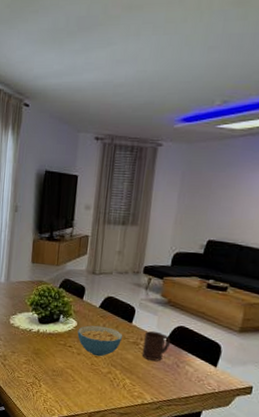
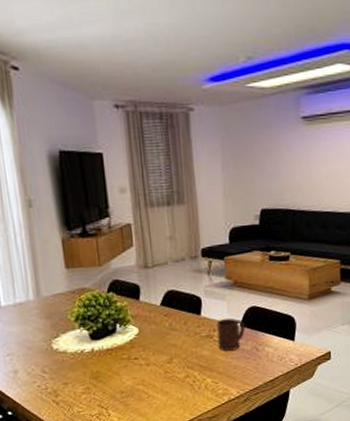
cereal bowl: present [77,325,122,357] -> none [141,325,193,362]

